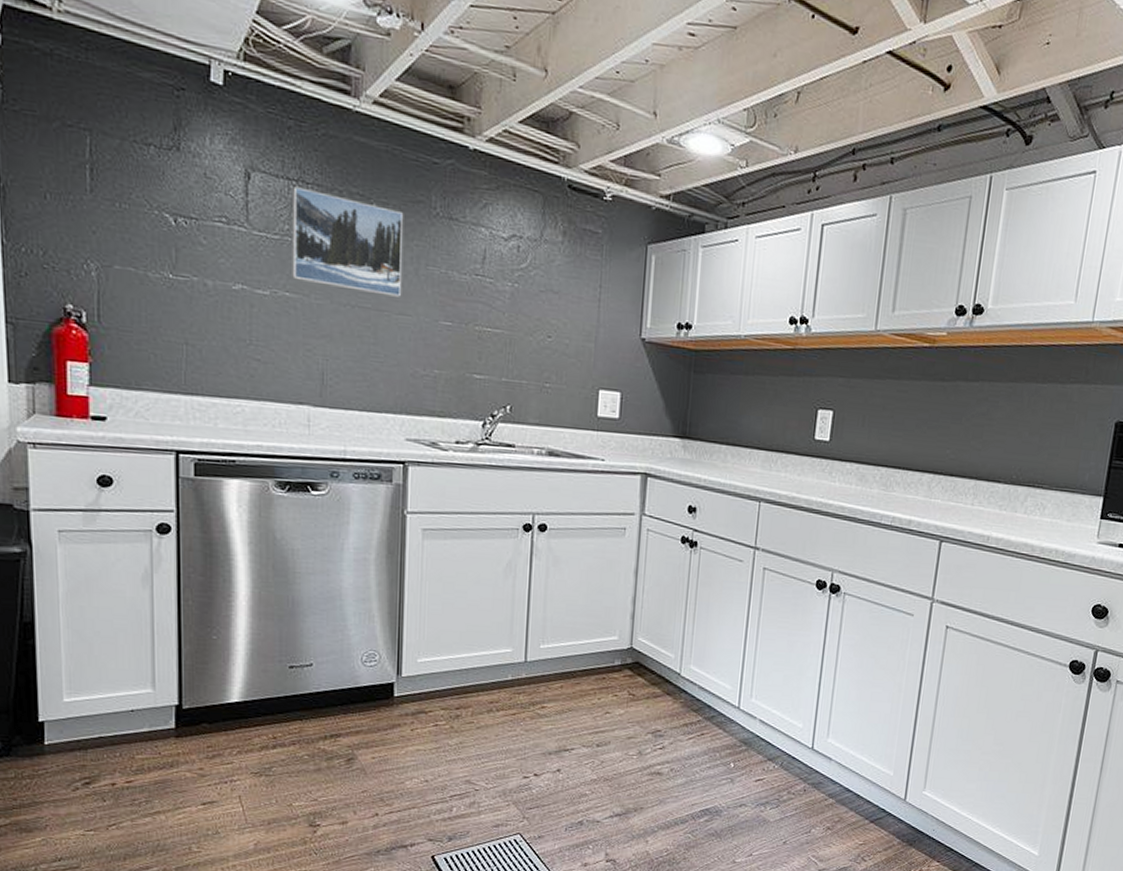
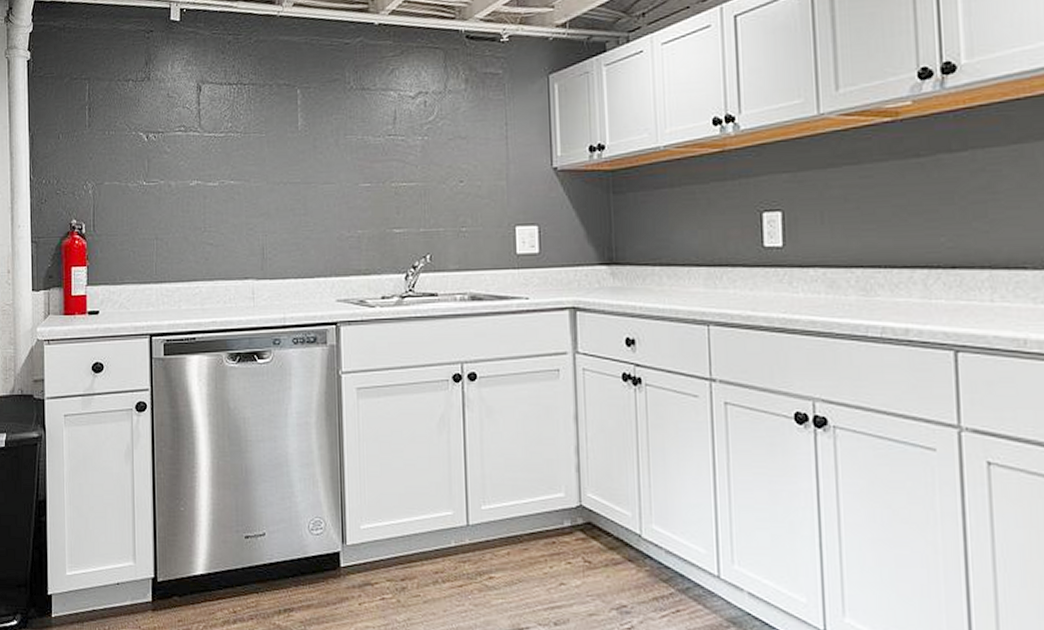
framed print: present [292,186,404,297] -> none [233,89,326,169]

